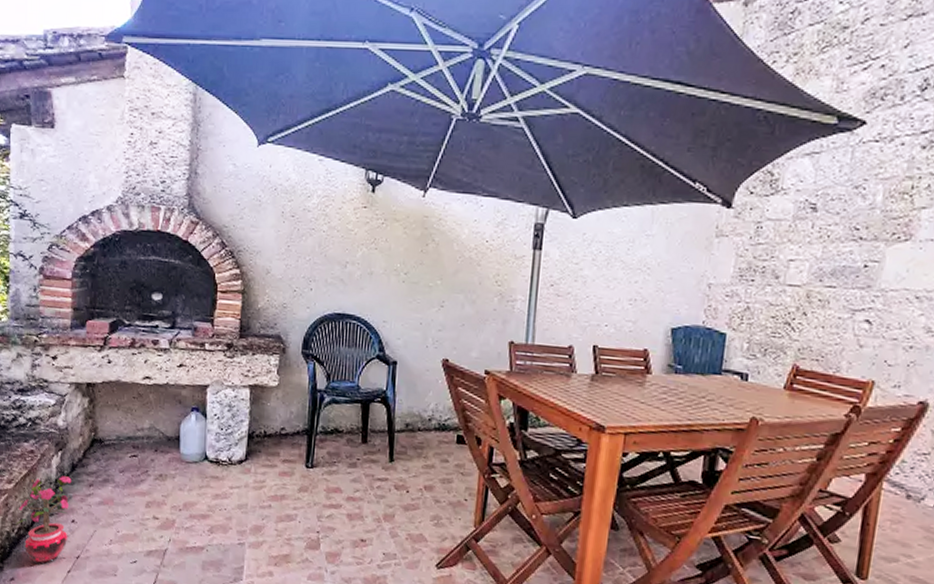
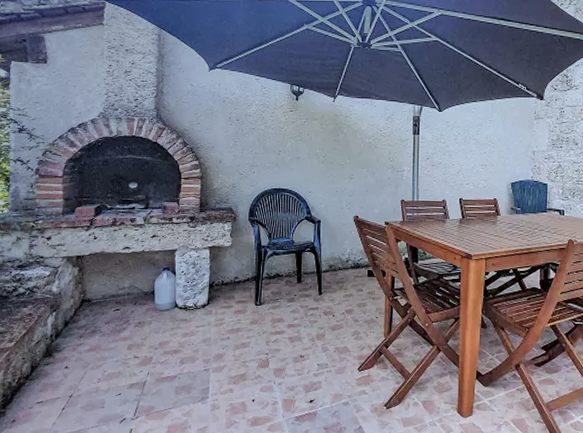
potted plant: present [15,476,72,565] -> none [16,332,65,406]

